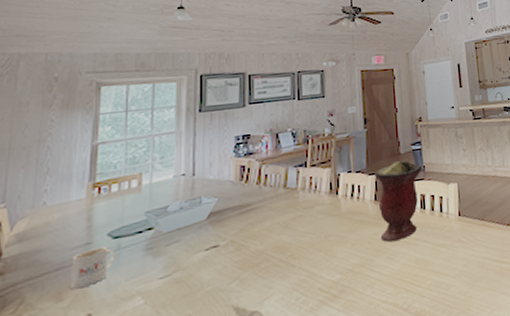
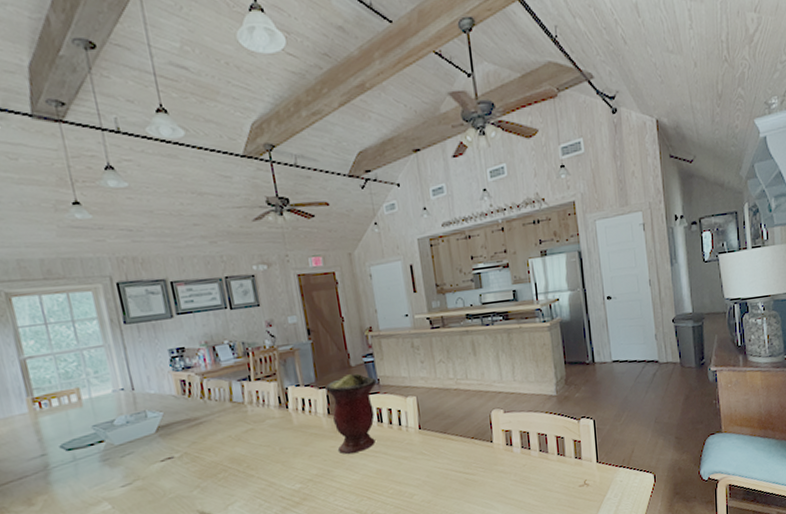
mug: present [71,246,115,290] -> none [31,458,74,496]

